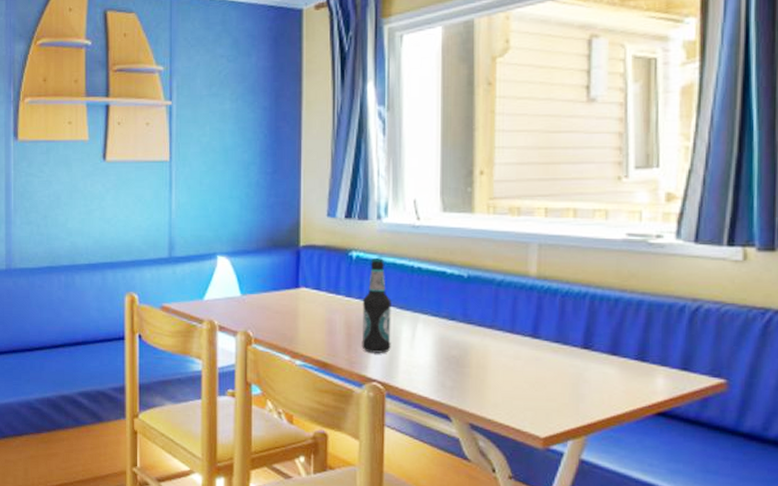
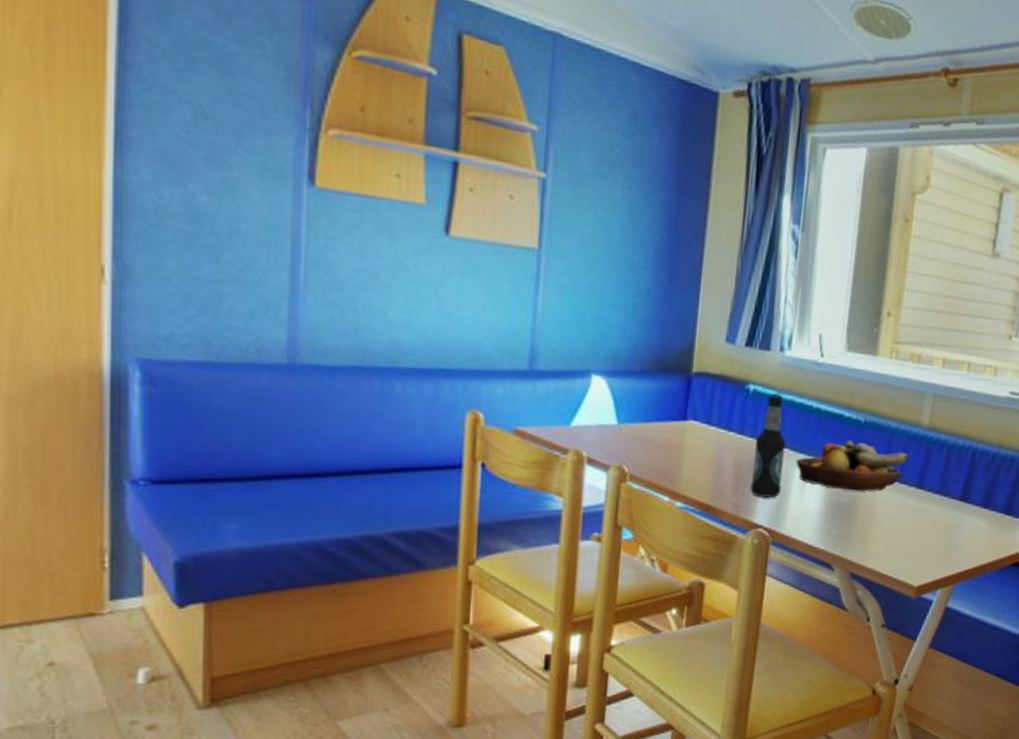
fruit bowl: none [403,295,520,344] -> present [796,440,910,492]

